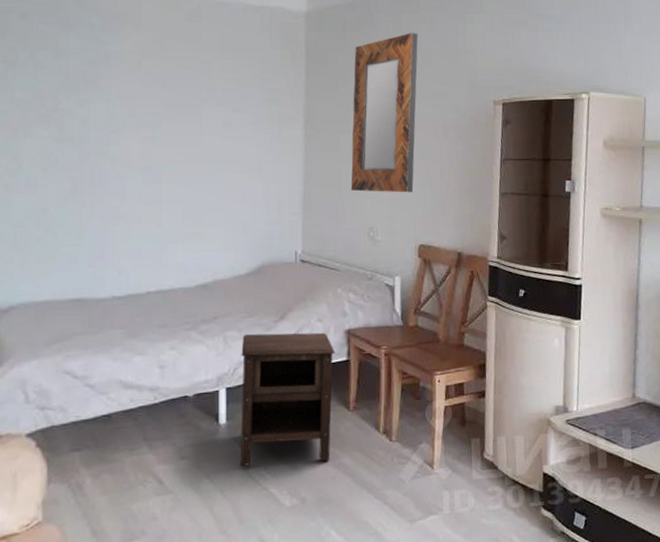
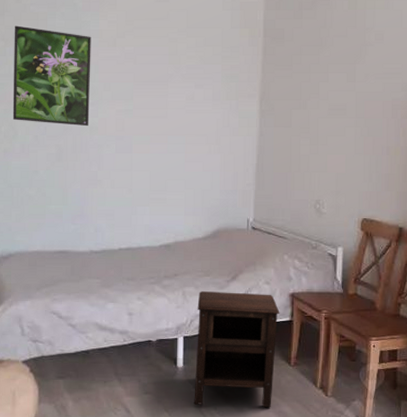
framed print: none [15,46,112,157] -> present [12,25,91,127]
home mirror: present [350,33,418,193] -> none [300,11,372,168]

